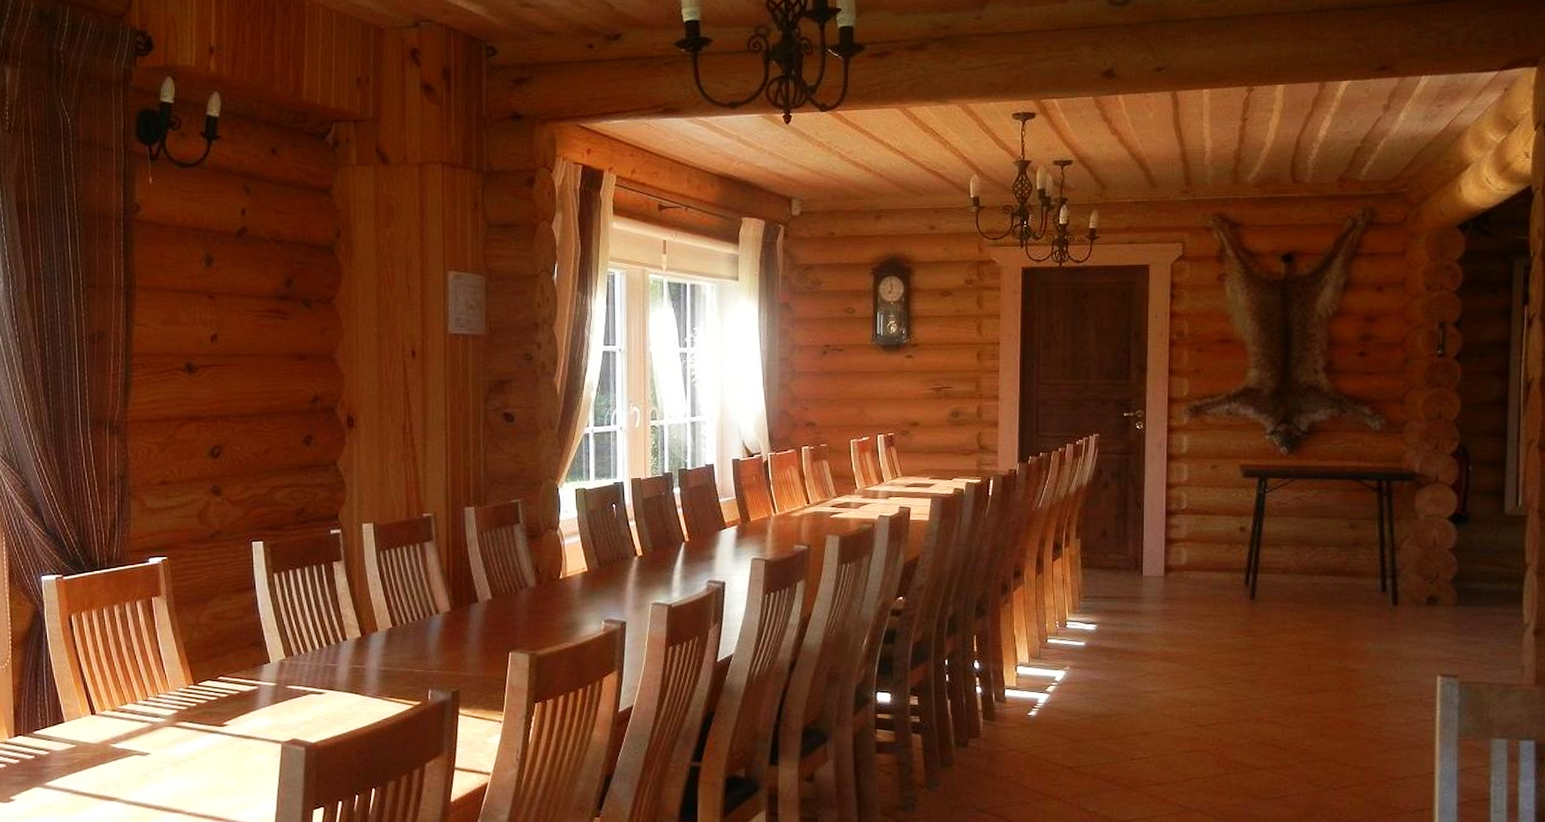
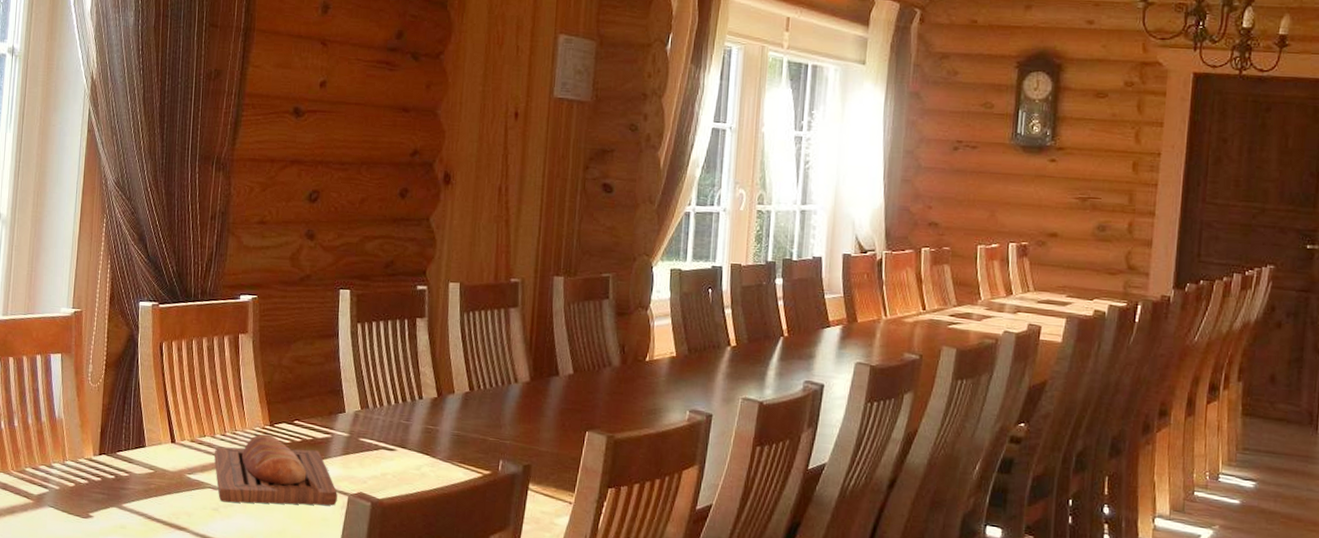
bread loaf: none [138,694,270,767] -> present [214,434,337,506]

